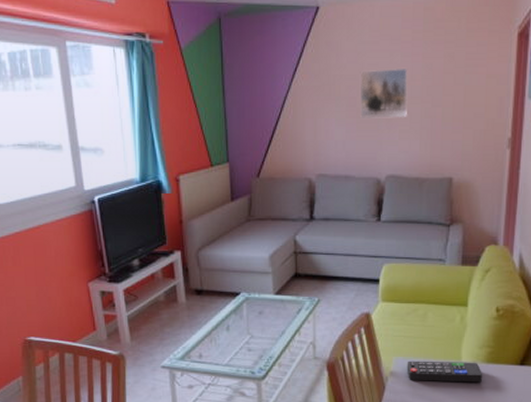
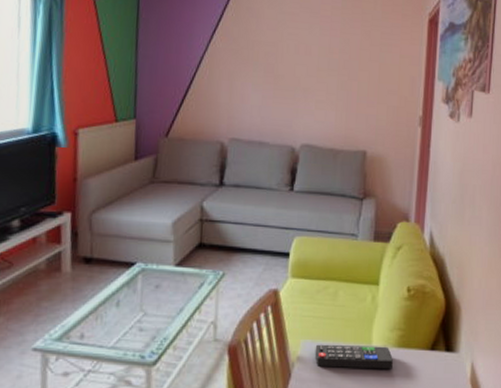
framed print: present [359,69,408,118] -> none [277,39,326,89]

